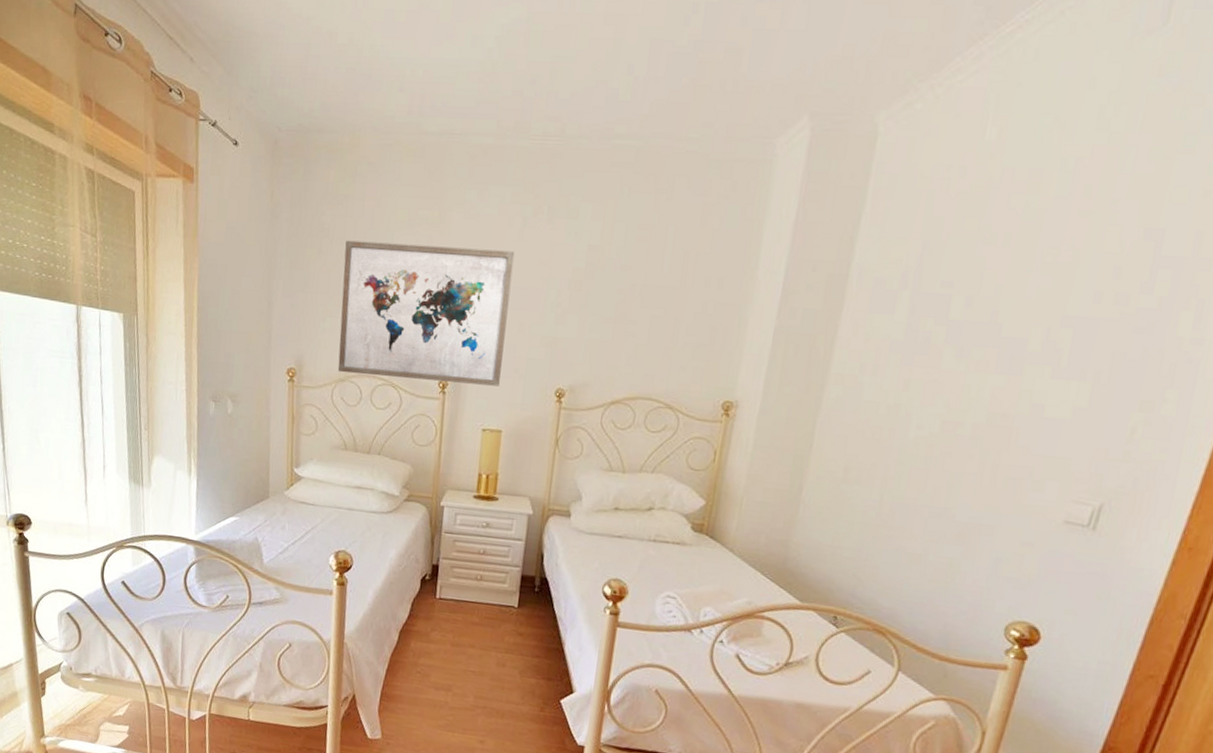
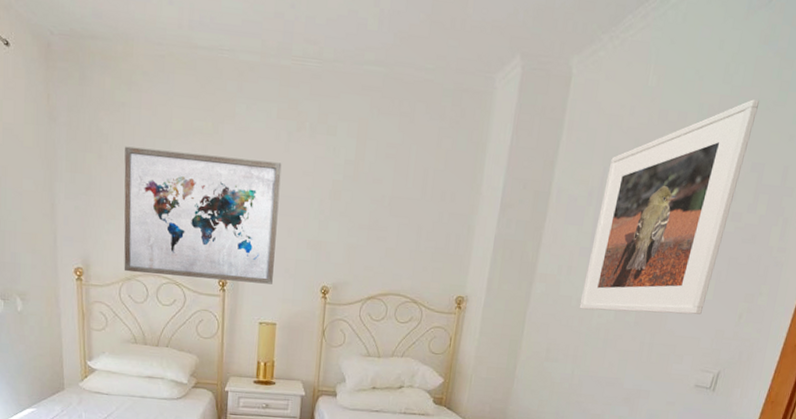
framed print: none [889,148,1153,428] -> present [579,99,759,315]

